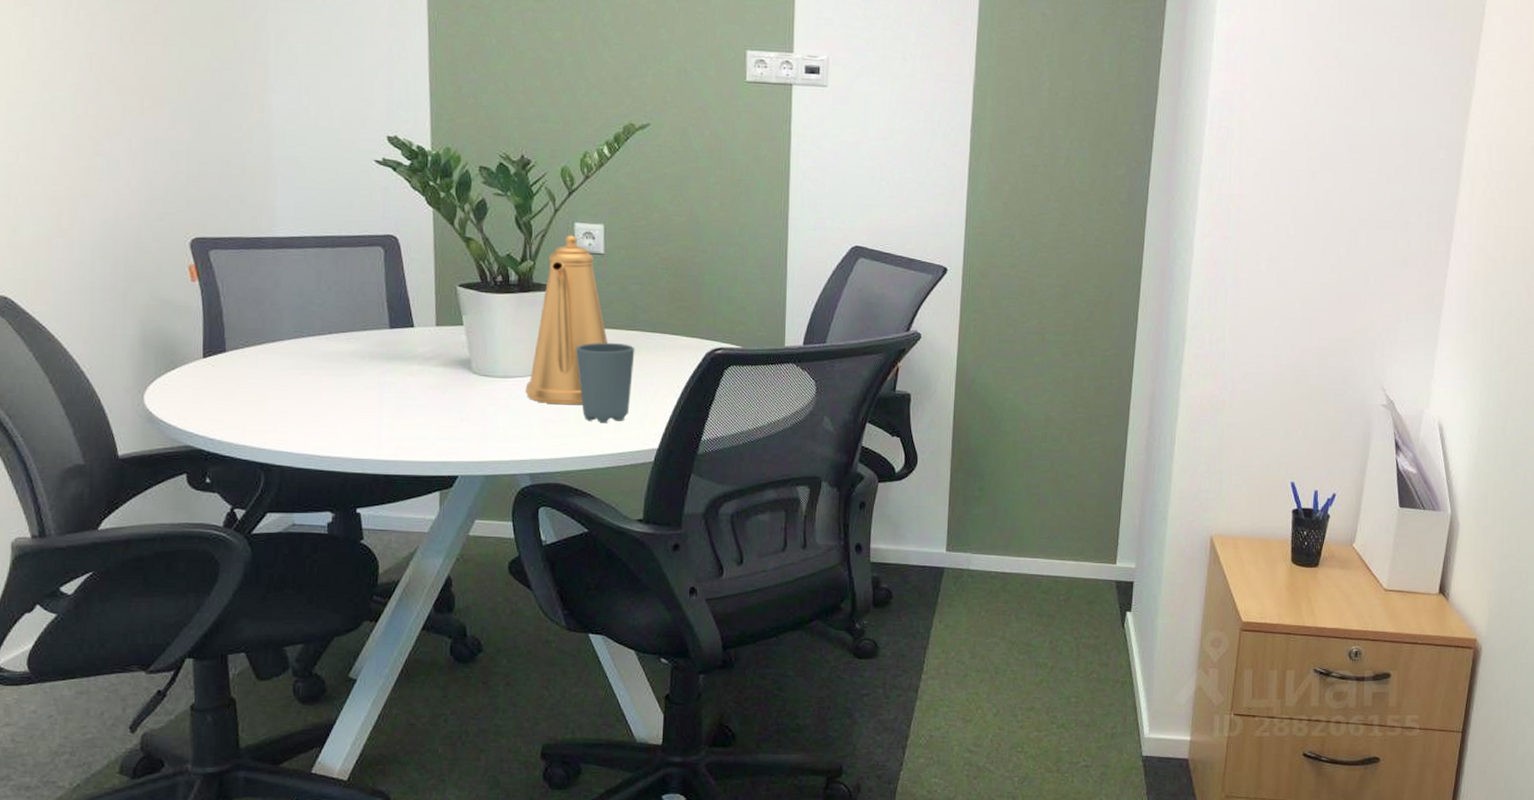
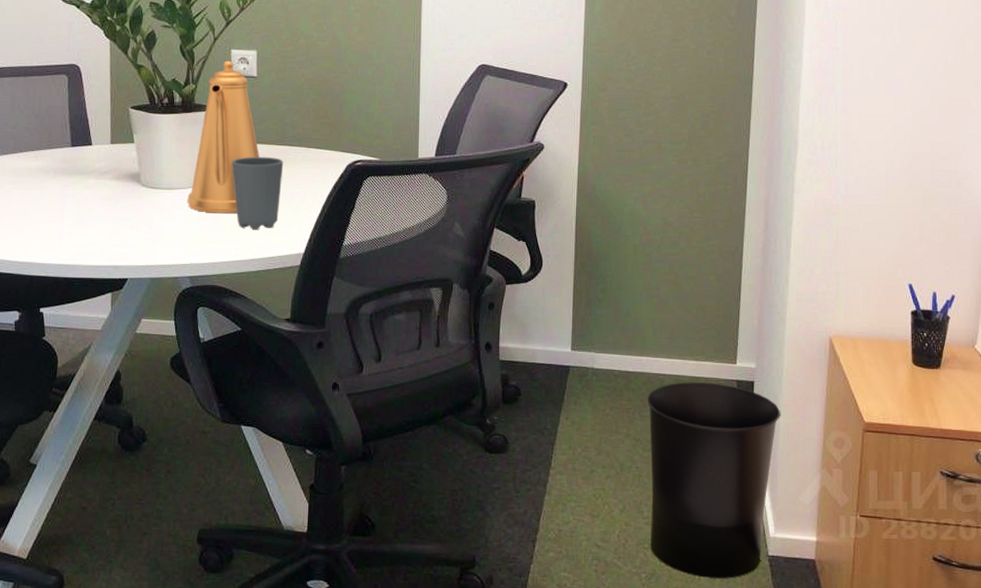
waste bin: none [1023,583,1158,780] -> present [646,382,780,578]

